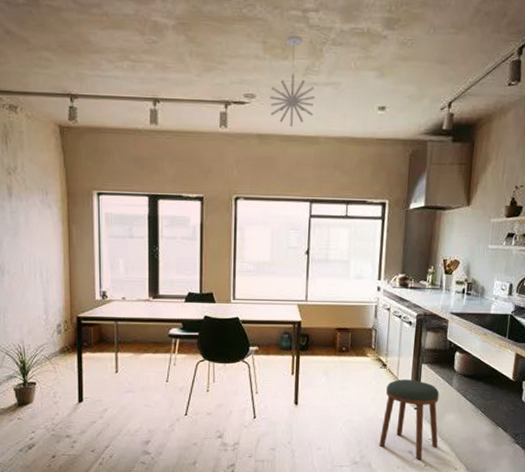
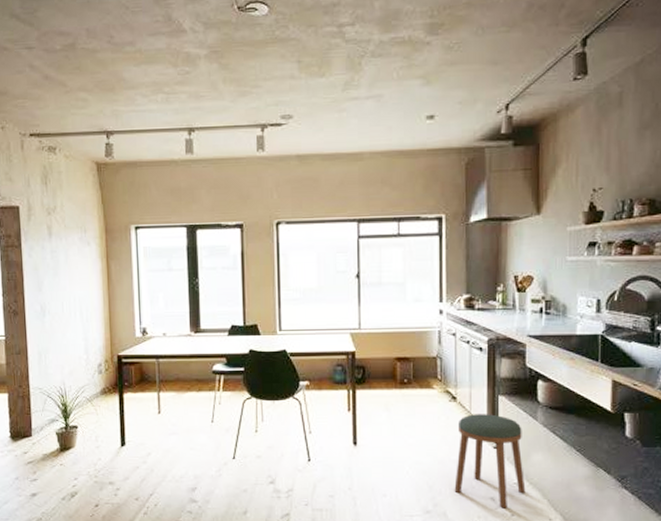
pendant light: present [270,34,315,126] -> none [308,50,356,144]

